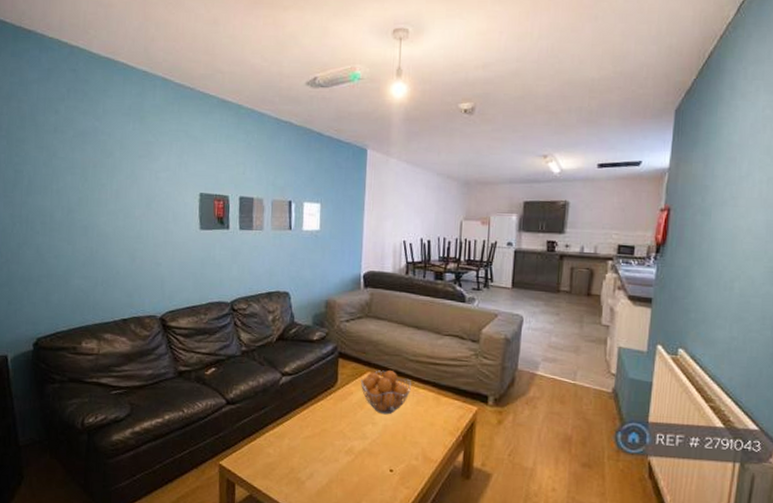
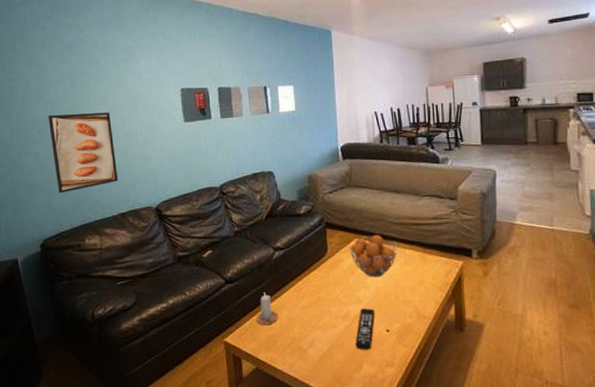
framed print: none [53,206,124,291] -> present [48,112,119,194]
candle: none [255,417,279,452] -> present [256,292,279,326]
remote control: none [356,445,380,488] -> present [355,308,375,350]

